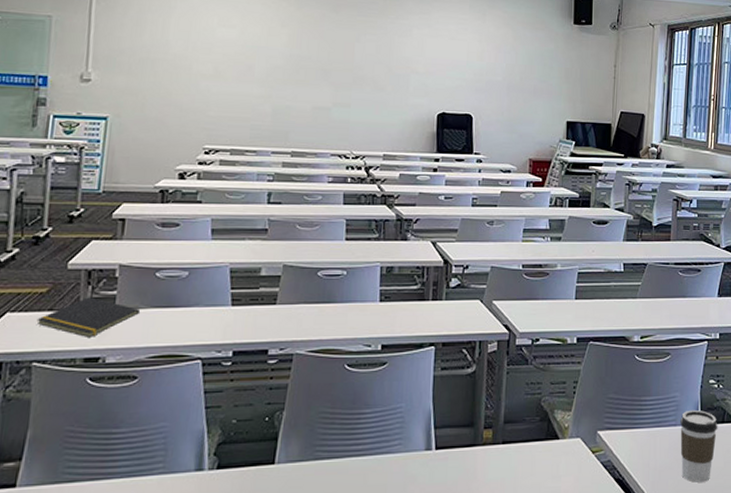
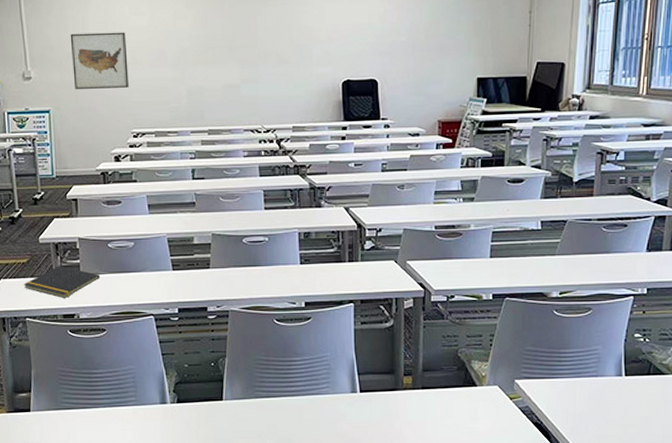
wall art: none [142,38,211,100] -> present [70,32,129,89]
coffee cup: present [680,409,718,483] -> none [601,362,643,429]

